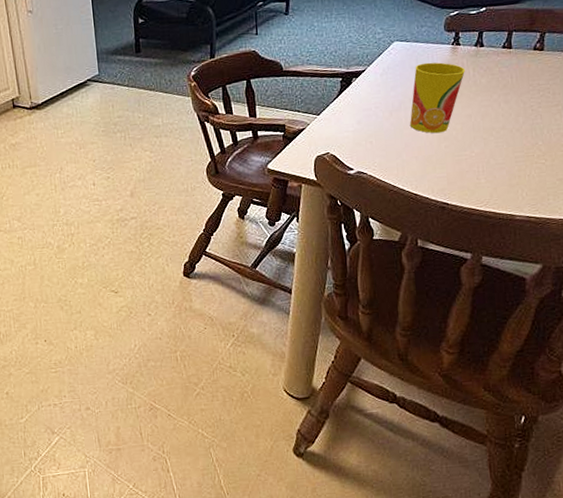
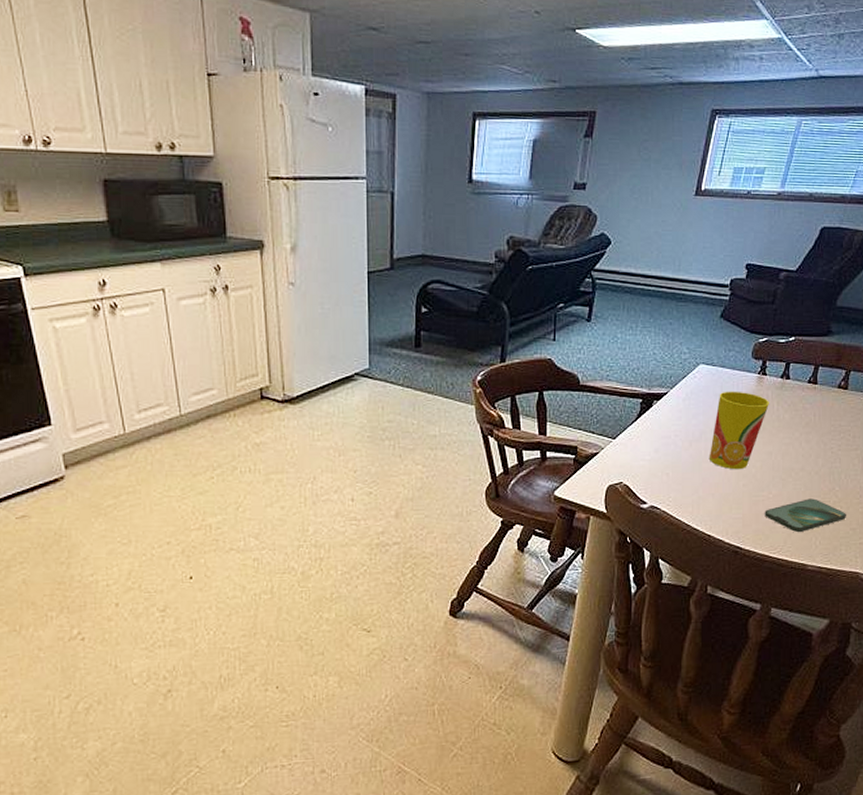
smartphone: none [468,154,552,187] -> present [765,498,846,533]

